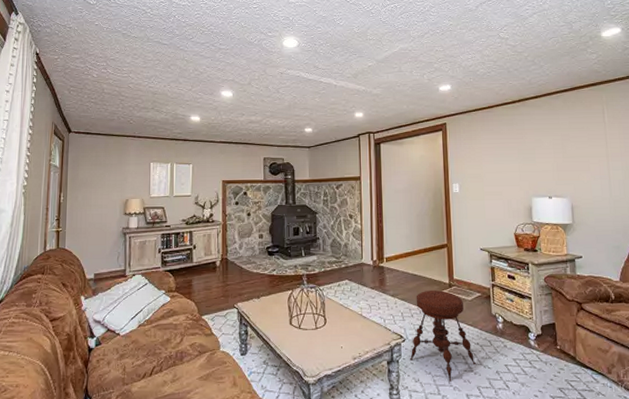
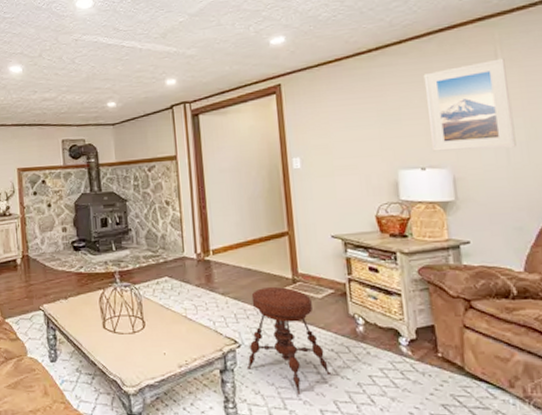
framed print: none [552,115,616,185] -> present [423,58,516,152]

